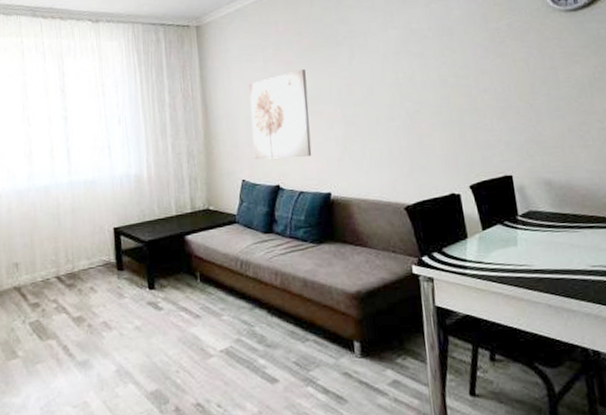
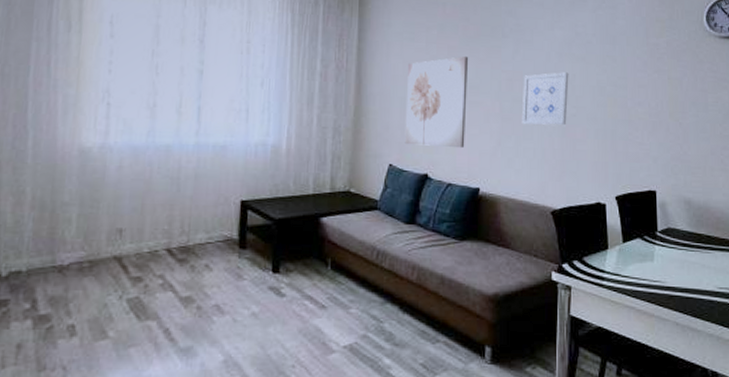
wall art: none [362,70,411,126] -> present [521,72,569,126]

